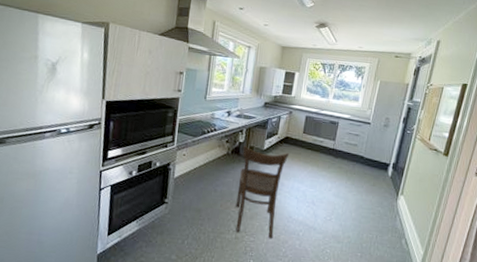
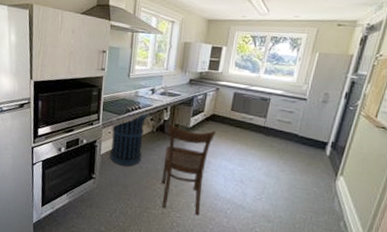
trash can: none [183,134,225,190] -> present [109,112,149,166]

